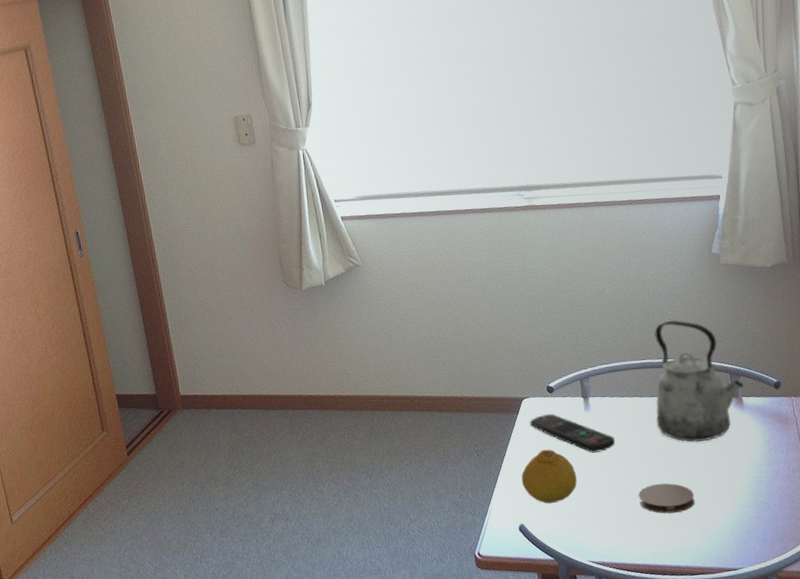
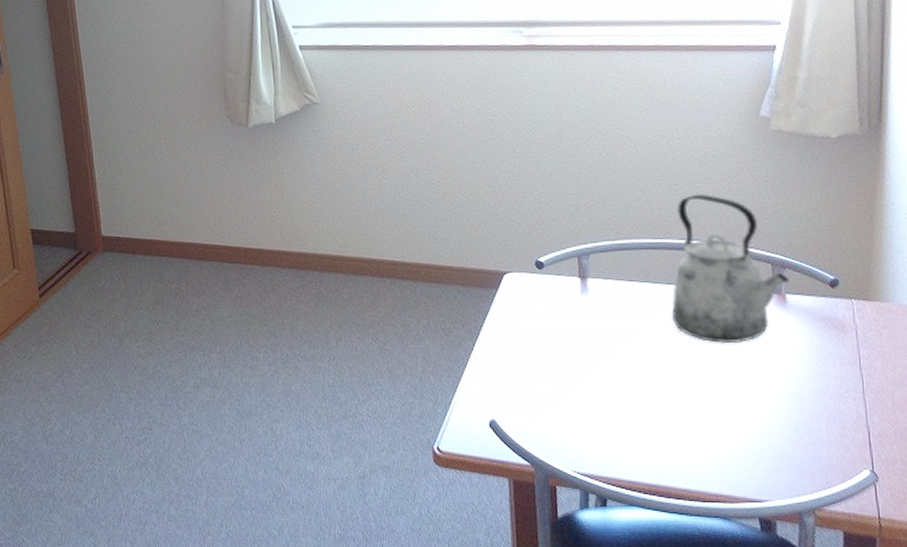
fruit: present [521,449,577,504] -> none [496,335,565,398]
remote control: present [530,414,616,453] -> none [511,294,617,344]
coaster: present [638,483,695,514] -> none [642,388,714,425]

